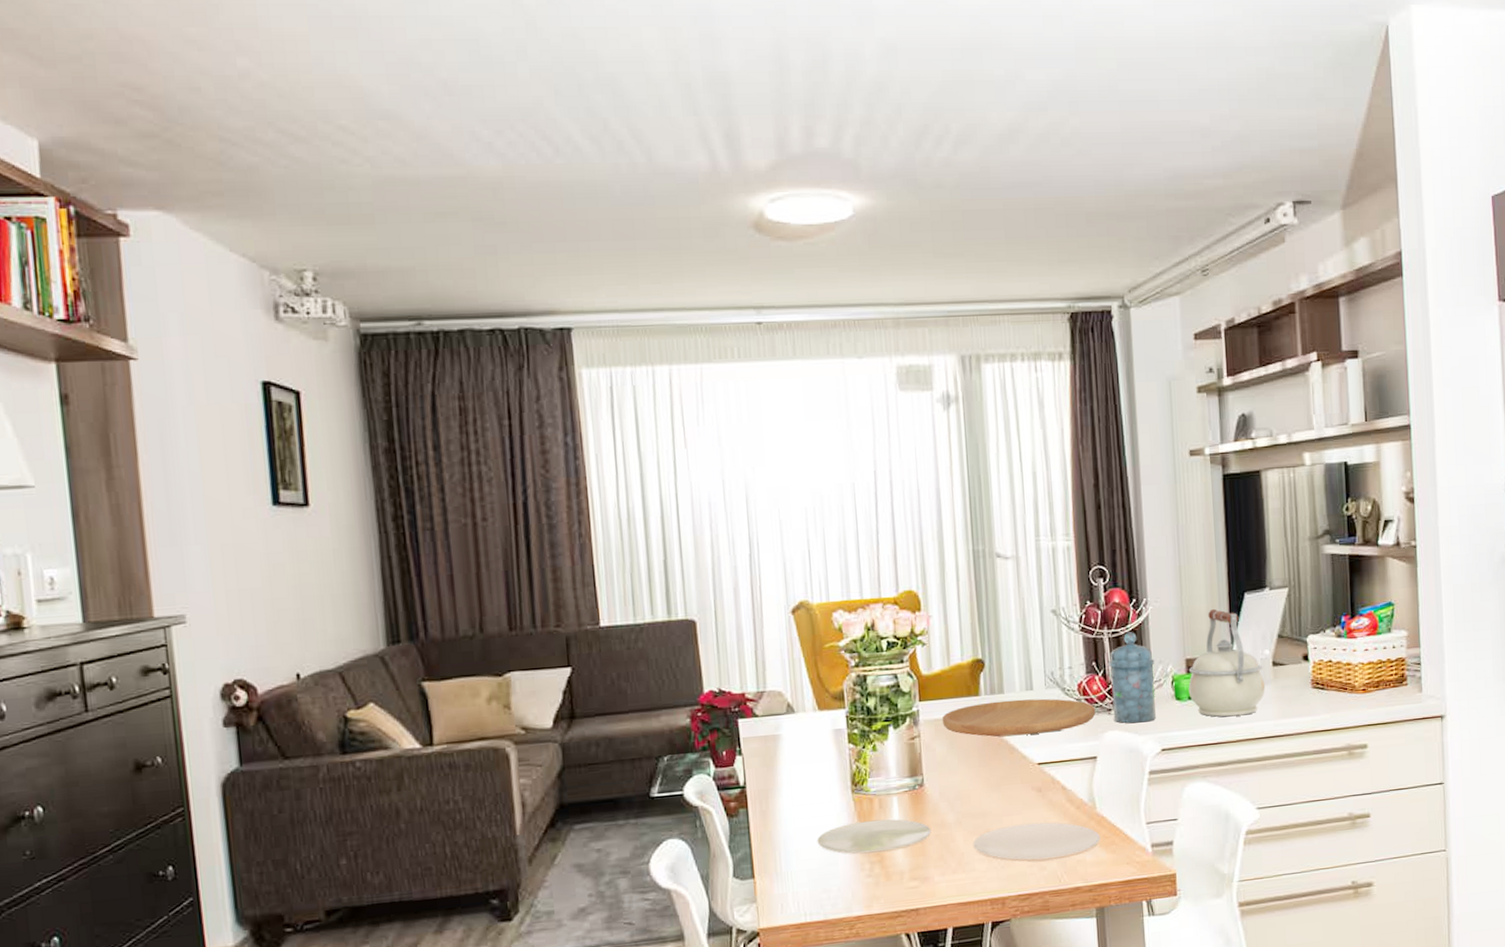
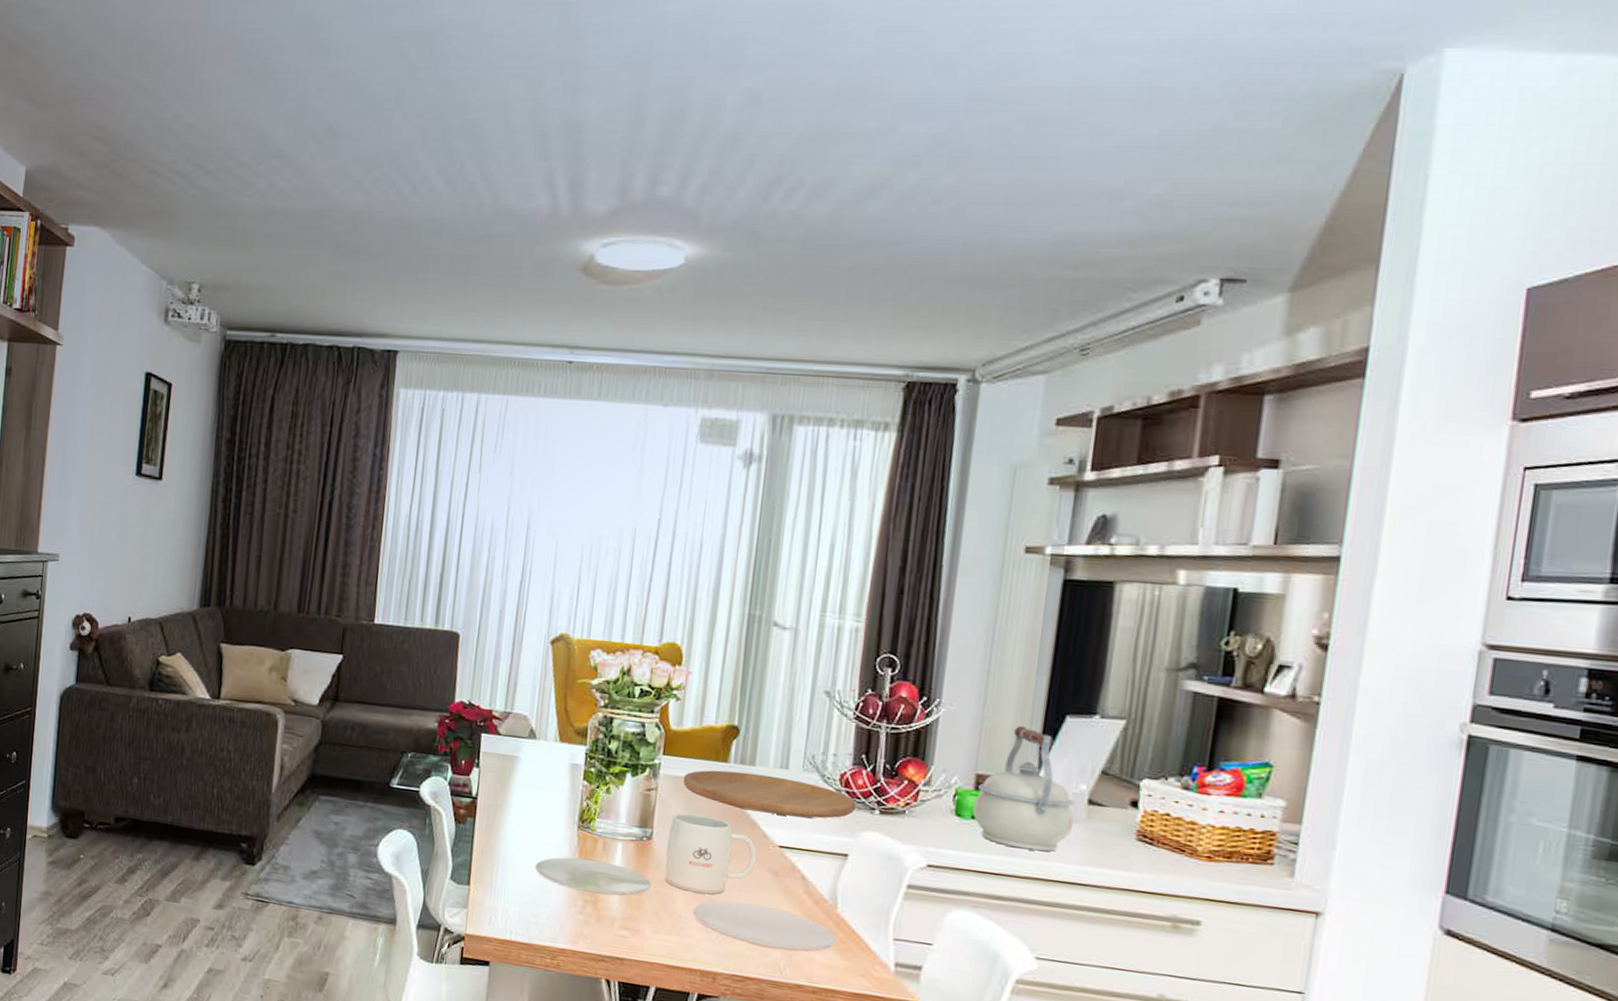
mug: none [938,750,1021,828] -> present [665,813,757,895]
canister: present [1109,632,1156,724] -> none [875,731,938,832]

